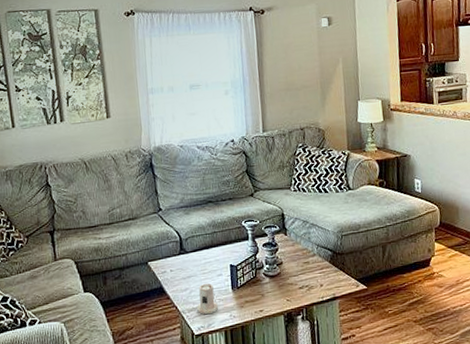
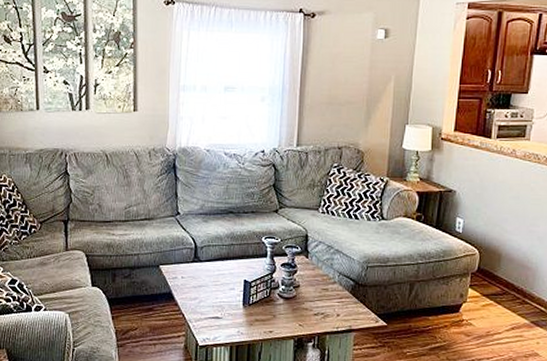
candle: present [197,283,218,315] -> none [204,296,226,327]

